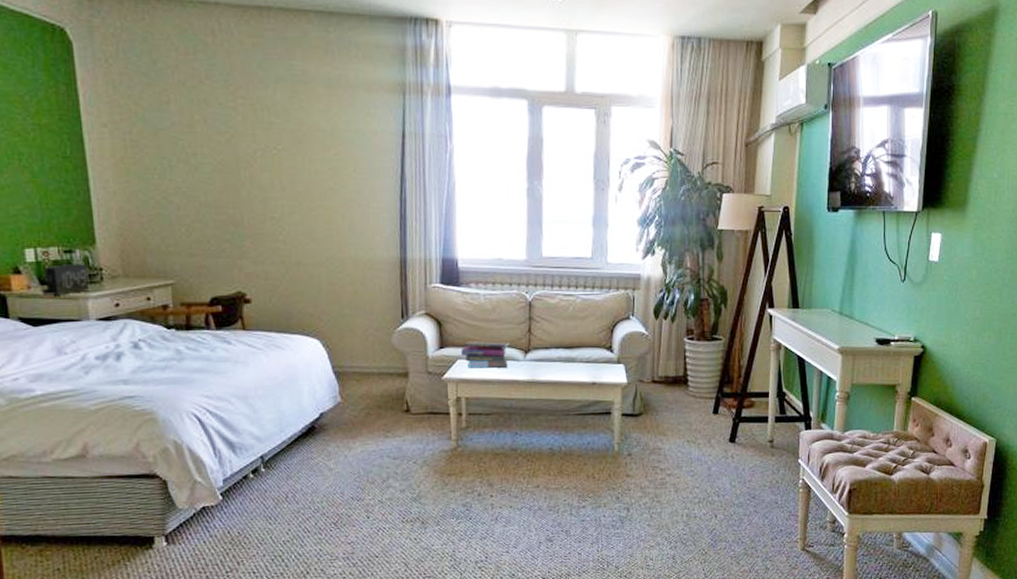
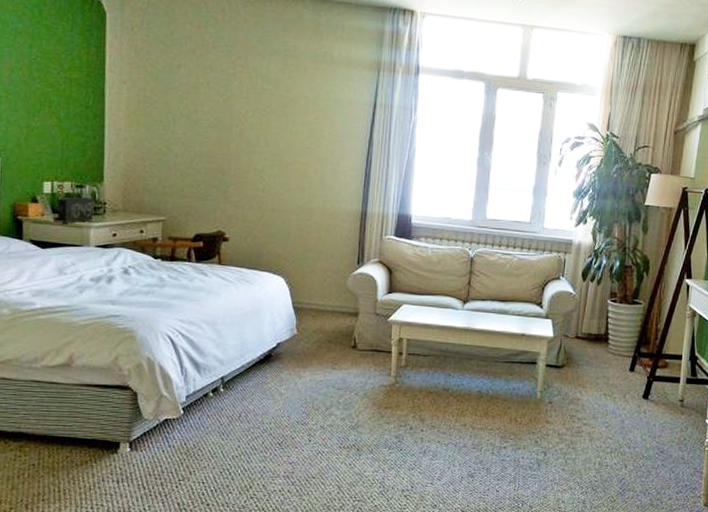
books: present [461,341,510,368] -> none [407,289,451,315]

